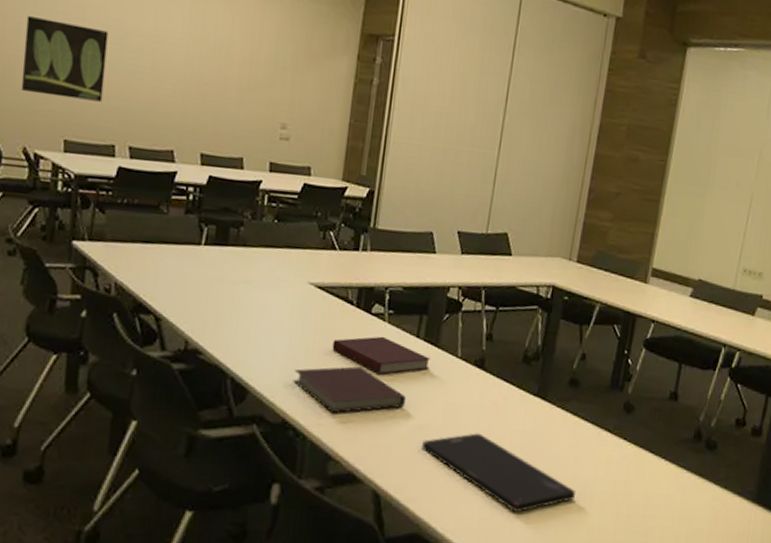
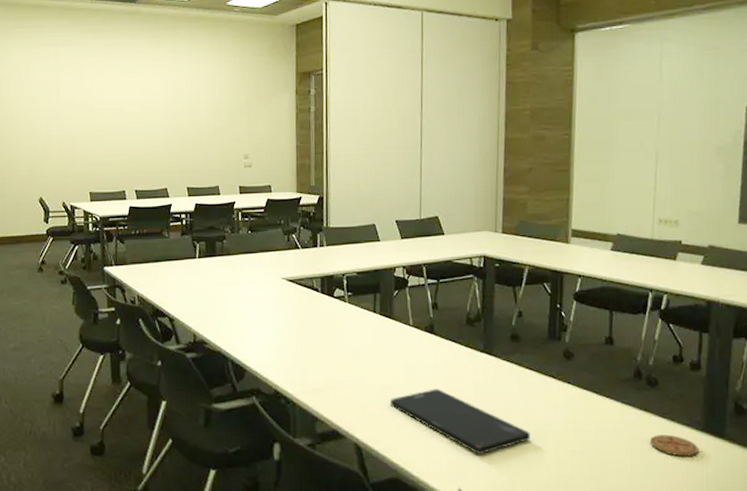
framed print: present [20,15,109,102] -> none [54,104,113,161]
notebook: present [293,366,407,413] -> none [279,342,372,381]
notebook: present [332,336,430,375] -> none [306,315,388,346]
coaster: none [699,503,747,528] -> present [650,435,698,457]

